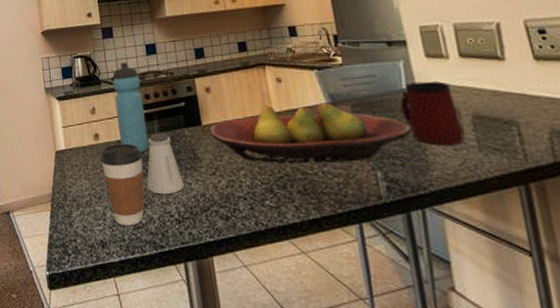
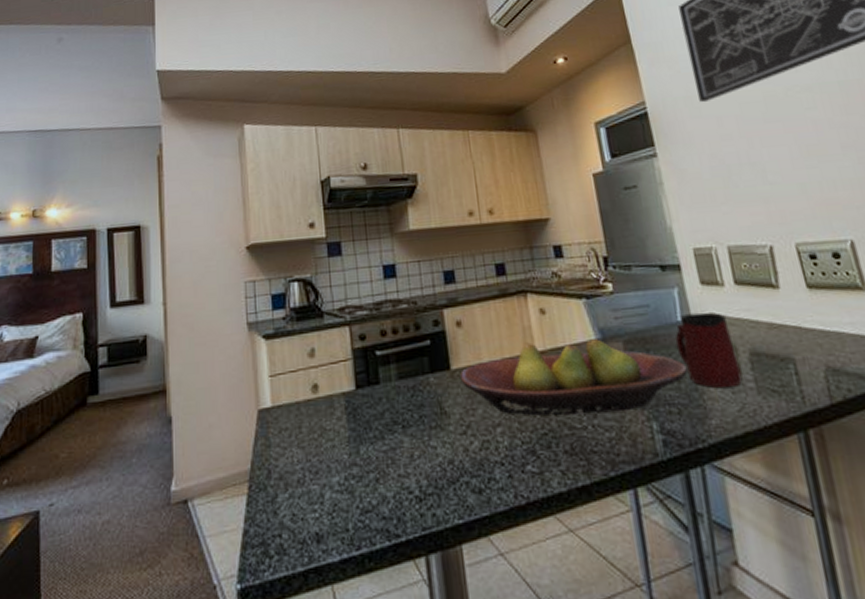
coffee cup: present [100,143,144,226] -> none [319,396,376,511]
water bottle: present [113,62,149,153] -> none [339,288,384,408]
saltshaker: present [147,133,184,195] -> none [379,381,428,464]

